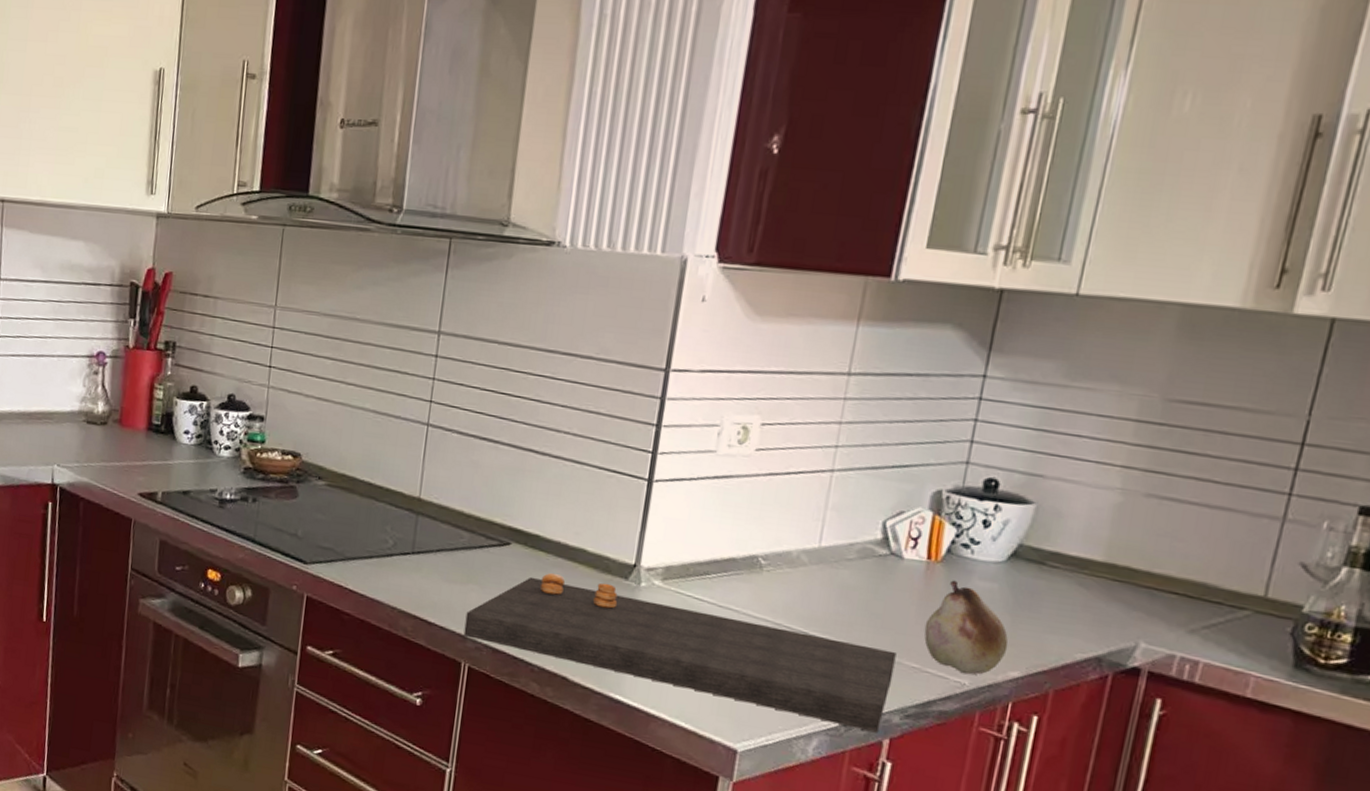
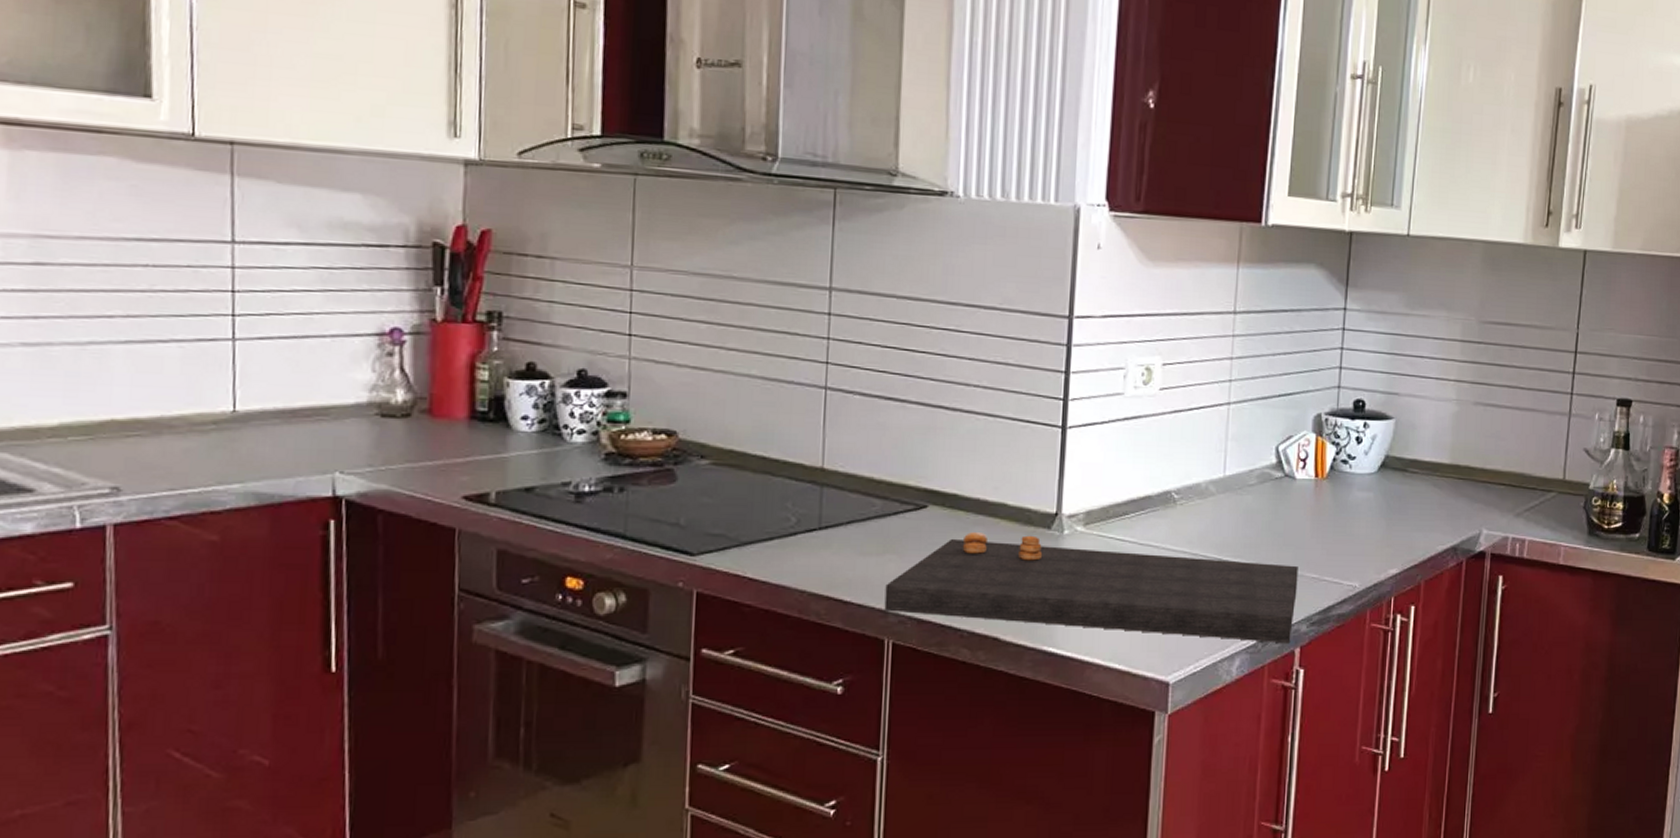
fruit: present [924,580,1009,675] -> none [1319,494,1386,578]

